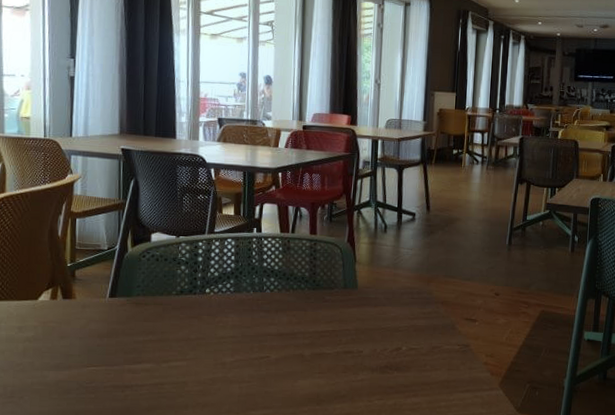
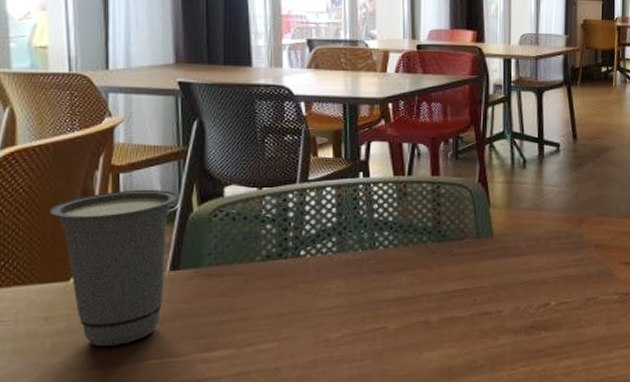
cup: none [26,232,118,353] -> present [50,189,178,346]

